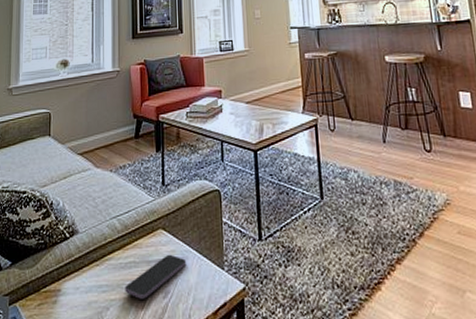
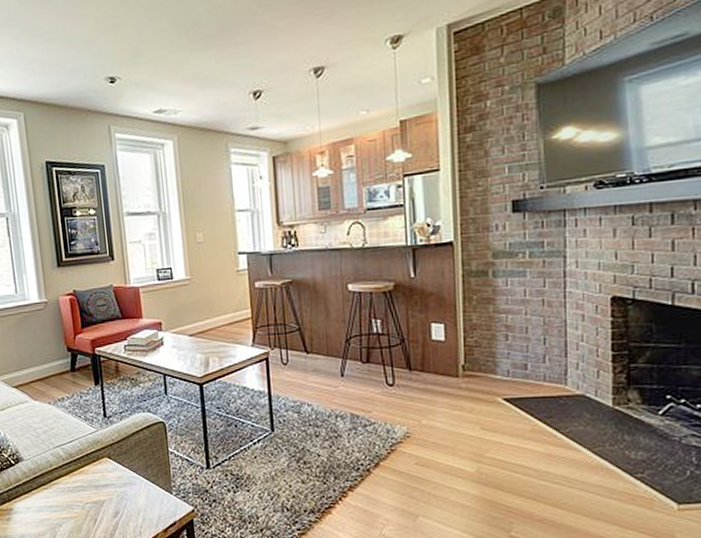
smartphone: present [125,254,187,299] -> none [75,480,134,518]

